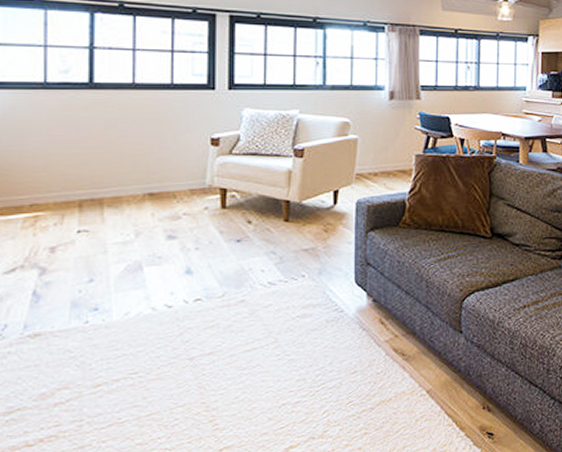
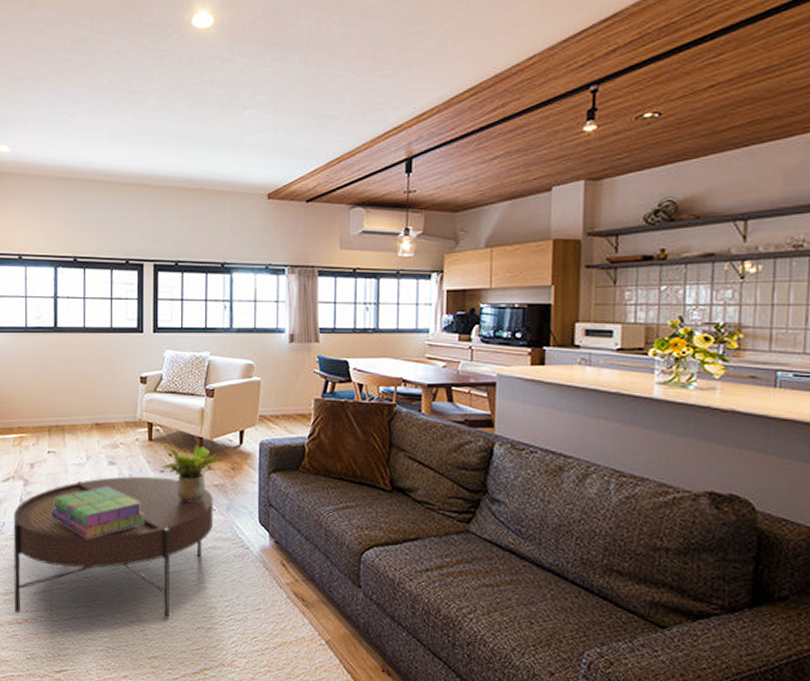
coffee table: none [20,247,302,434] -> present [13,475,214,619]
stack of books: none [82,265,217,327] -> present [51,487,146,538]
potted plant: none [237,209,313,271] -> present [161,445,222,501]

